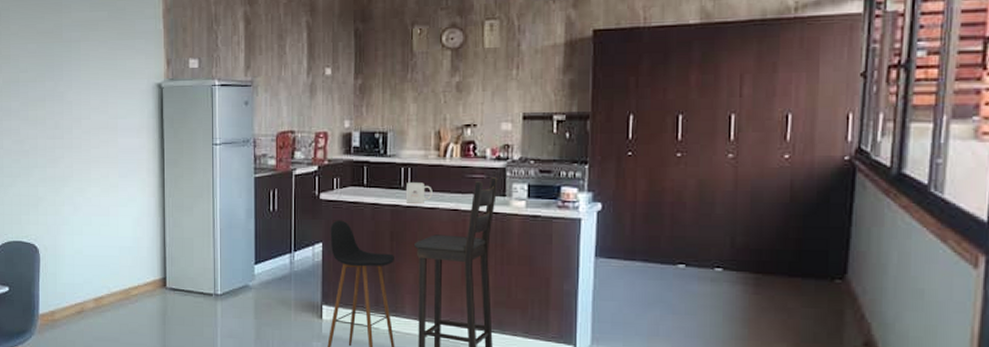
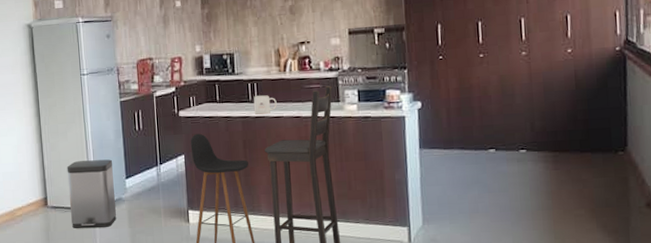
pedal bin: none [190,240,241,316] -> present [66,159,116,228]

